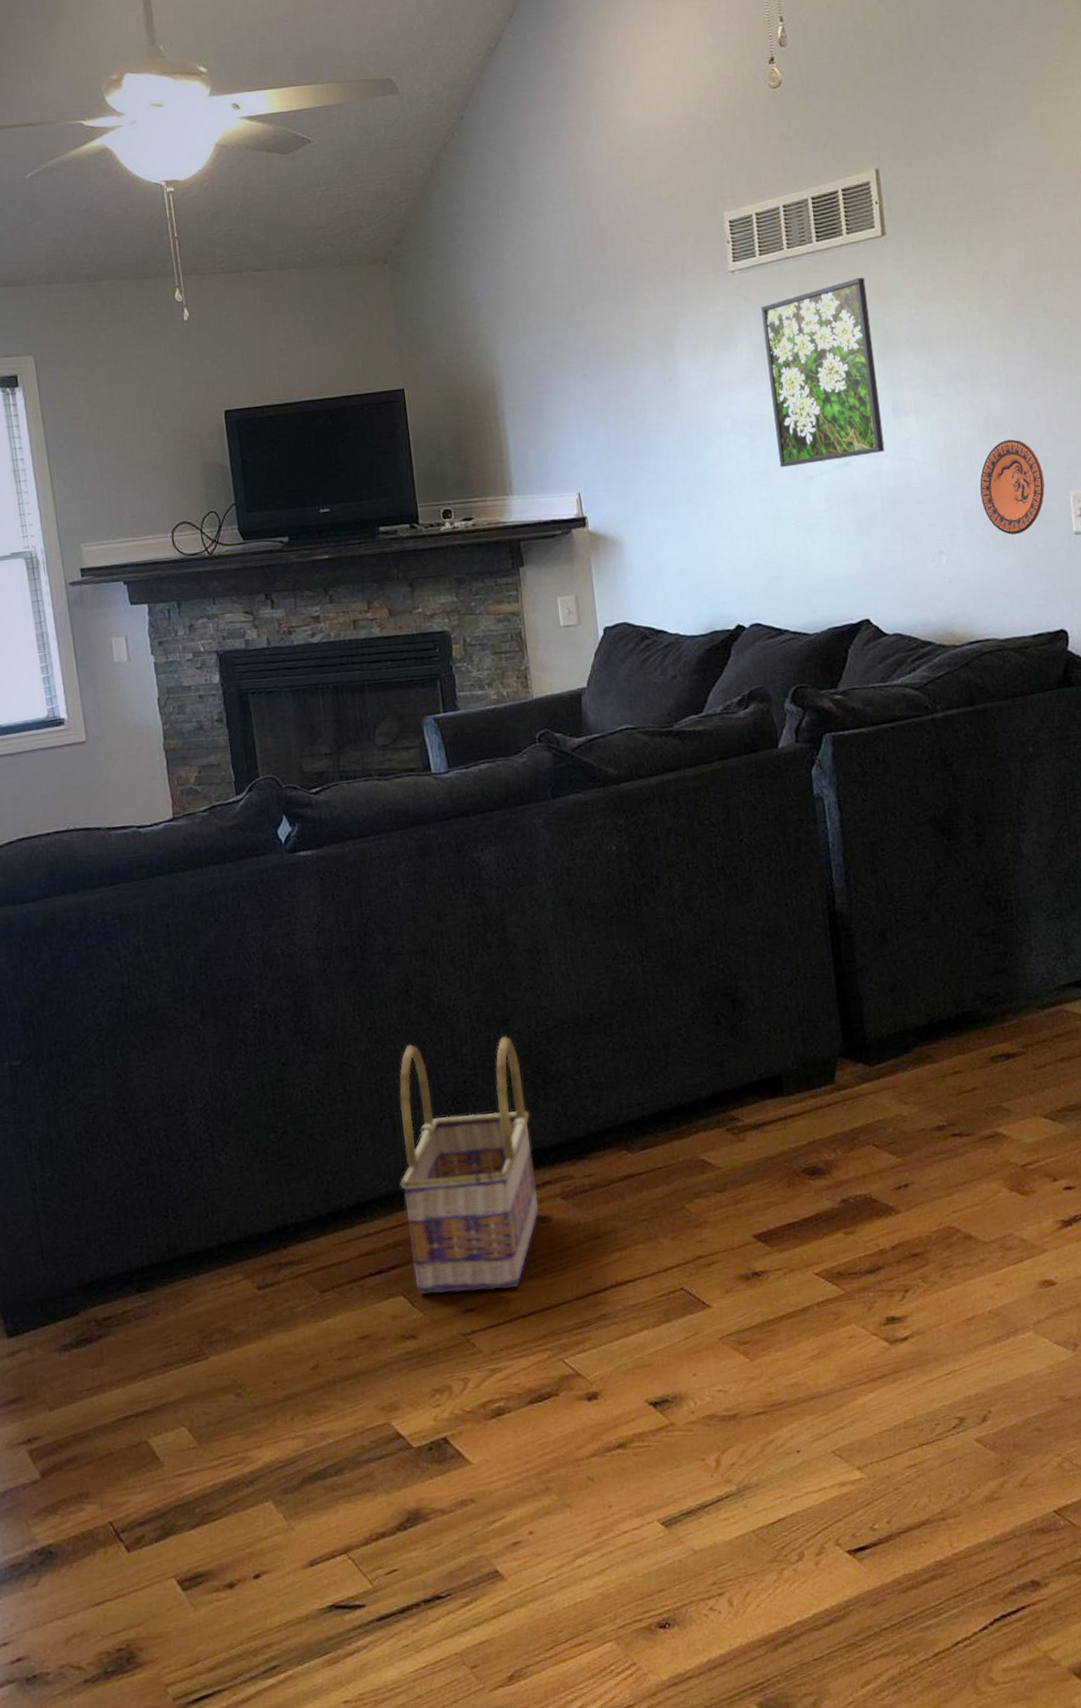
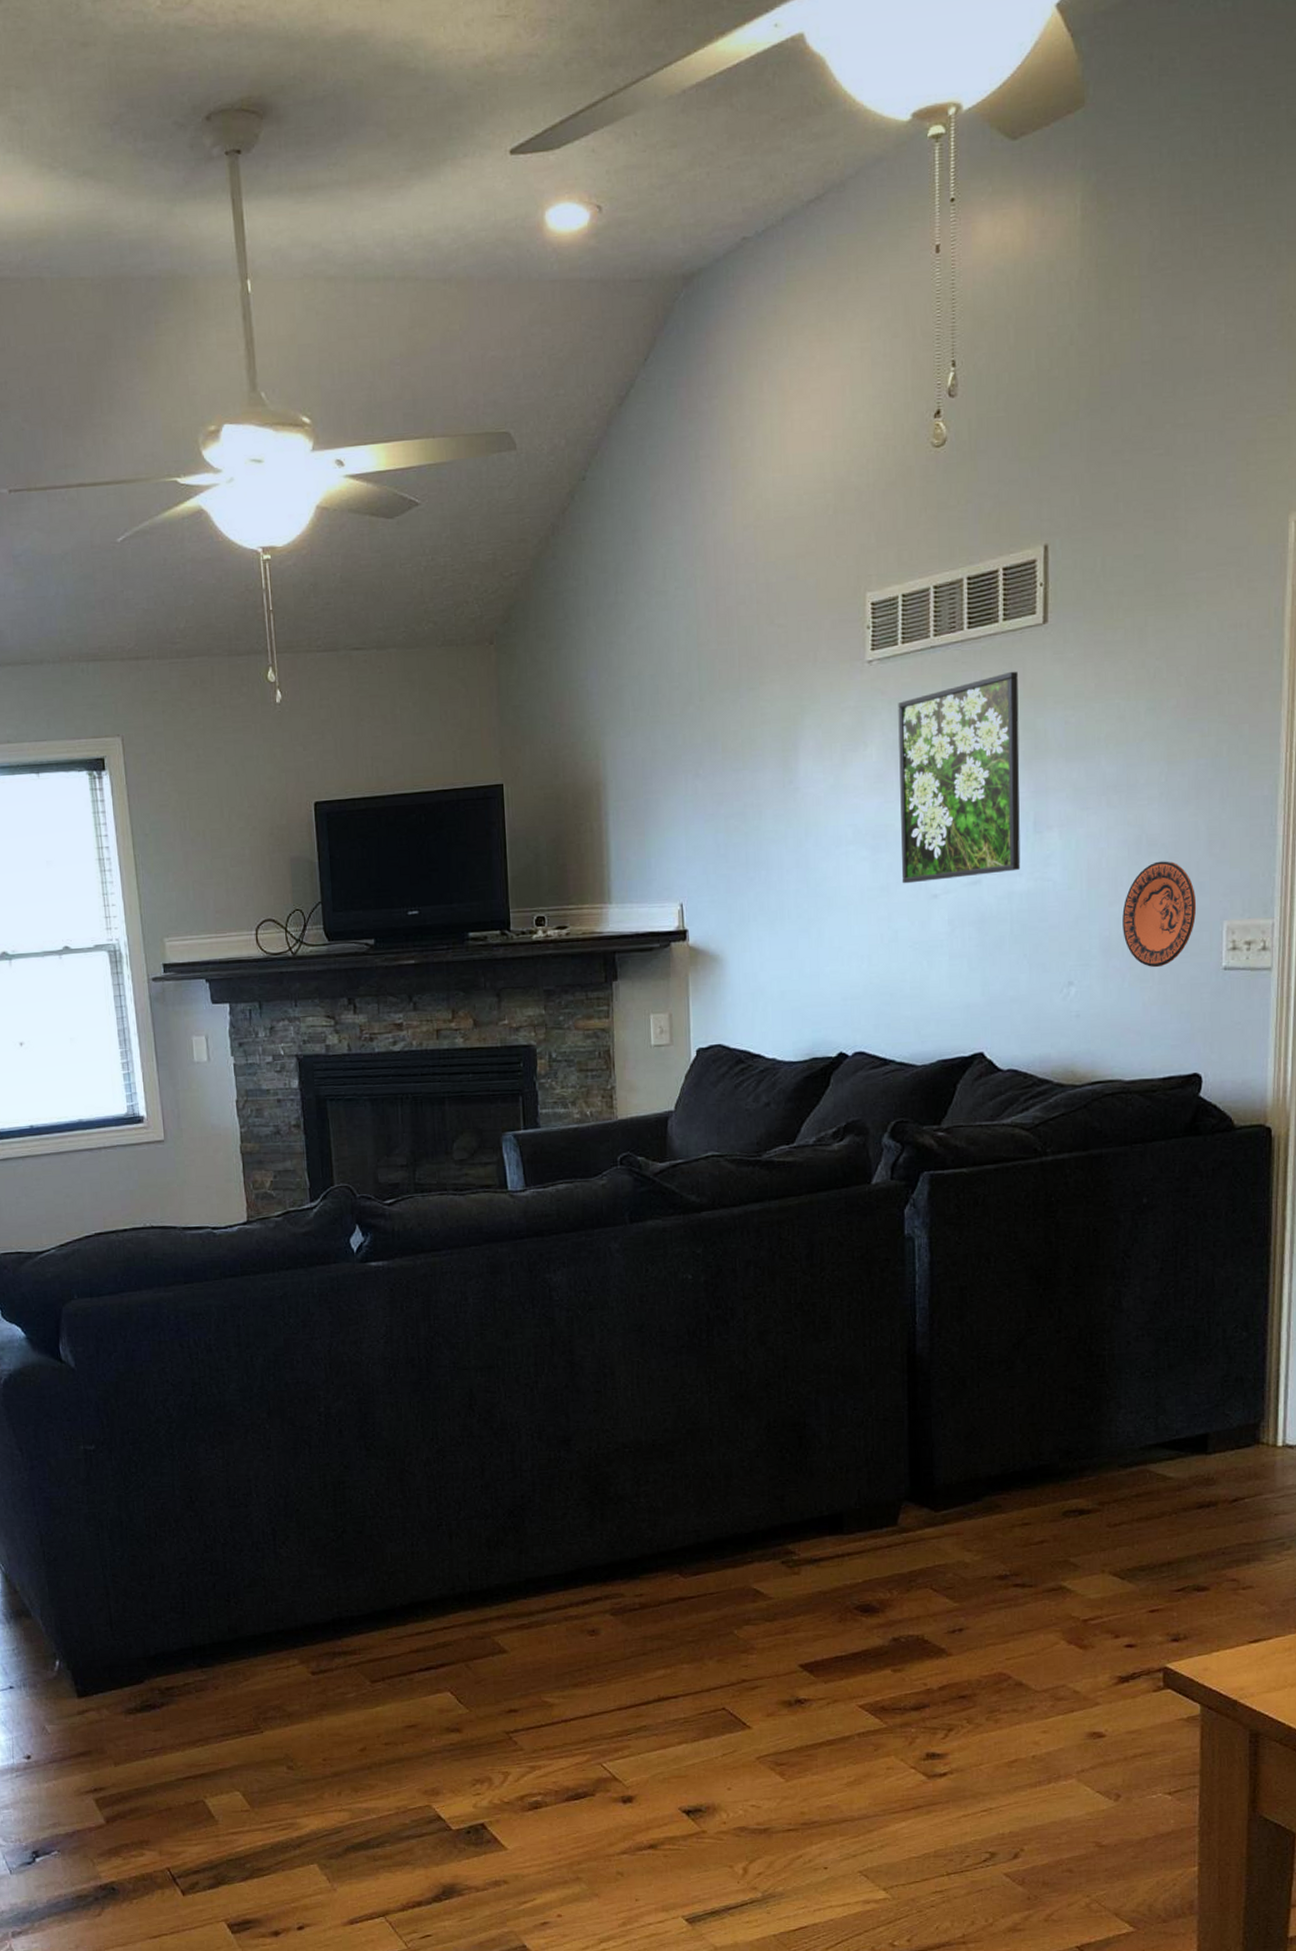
basket: present [399,1035,540,1294] -> none [453,1455,588,1694]

